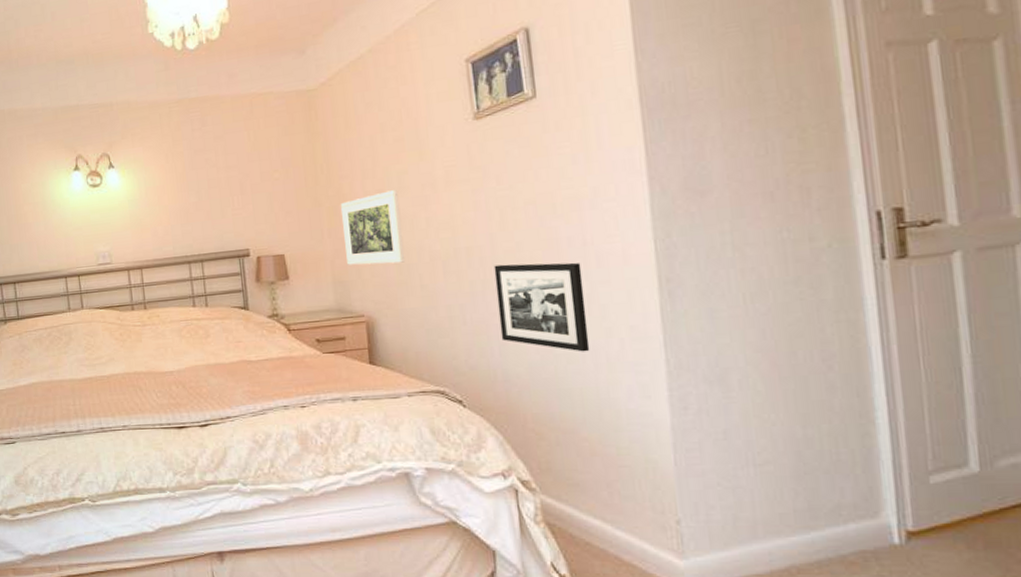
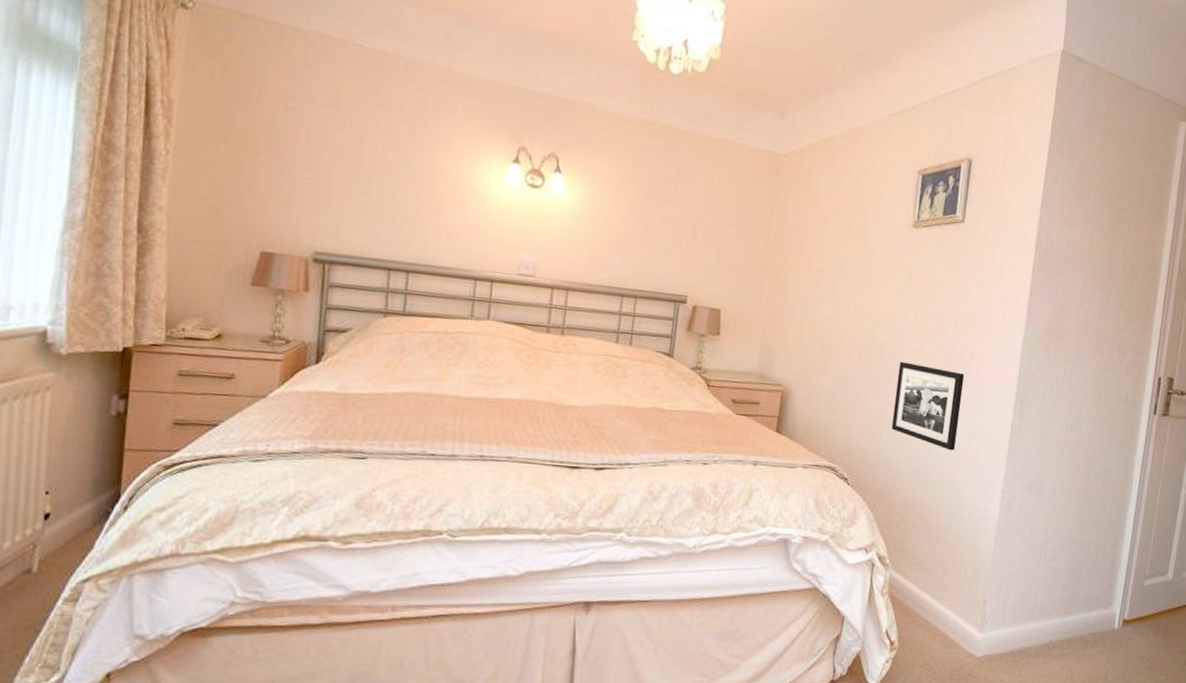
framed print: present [340,190,406,266] -> none [777,271,836,342]

